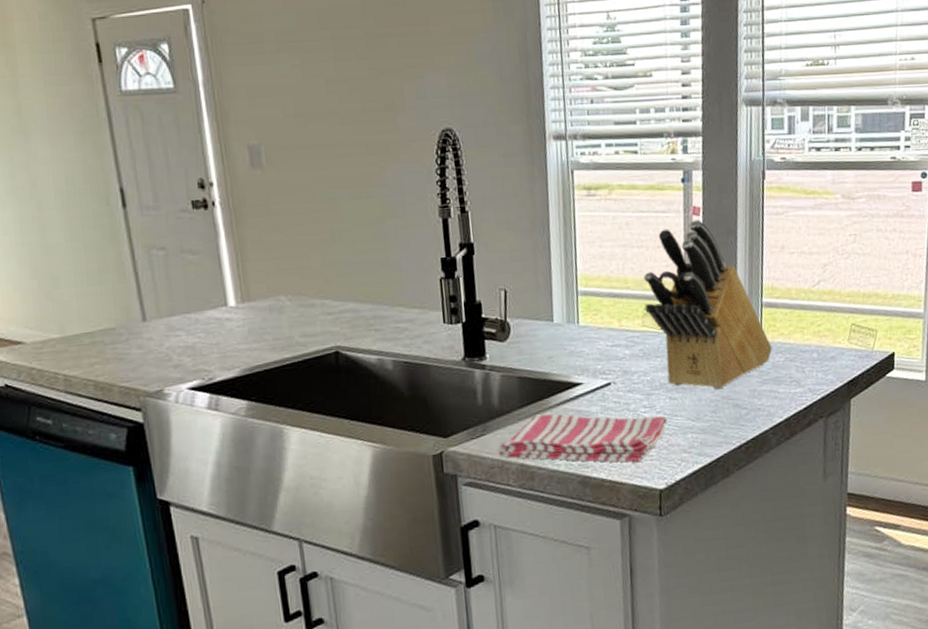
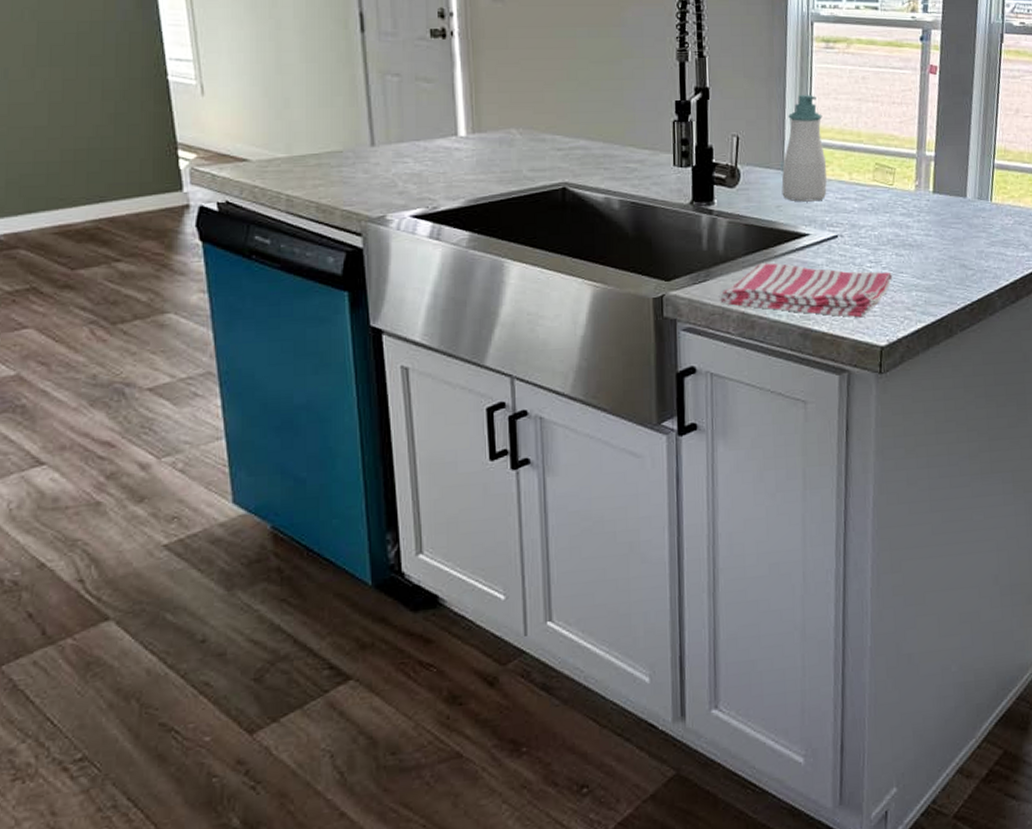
soap bottle: none [551,243,598,352] -> present [781,94,827,202]
knife block: present [643,219,773,389] -> none [876,77,1003,248]

